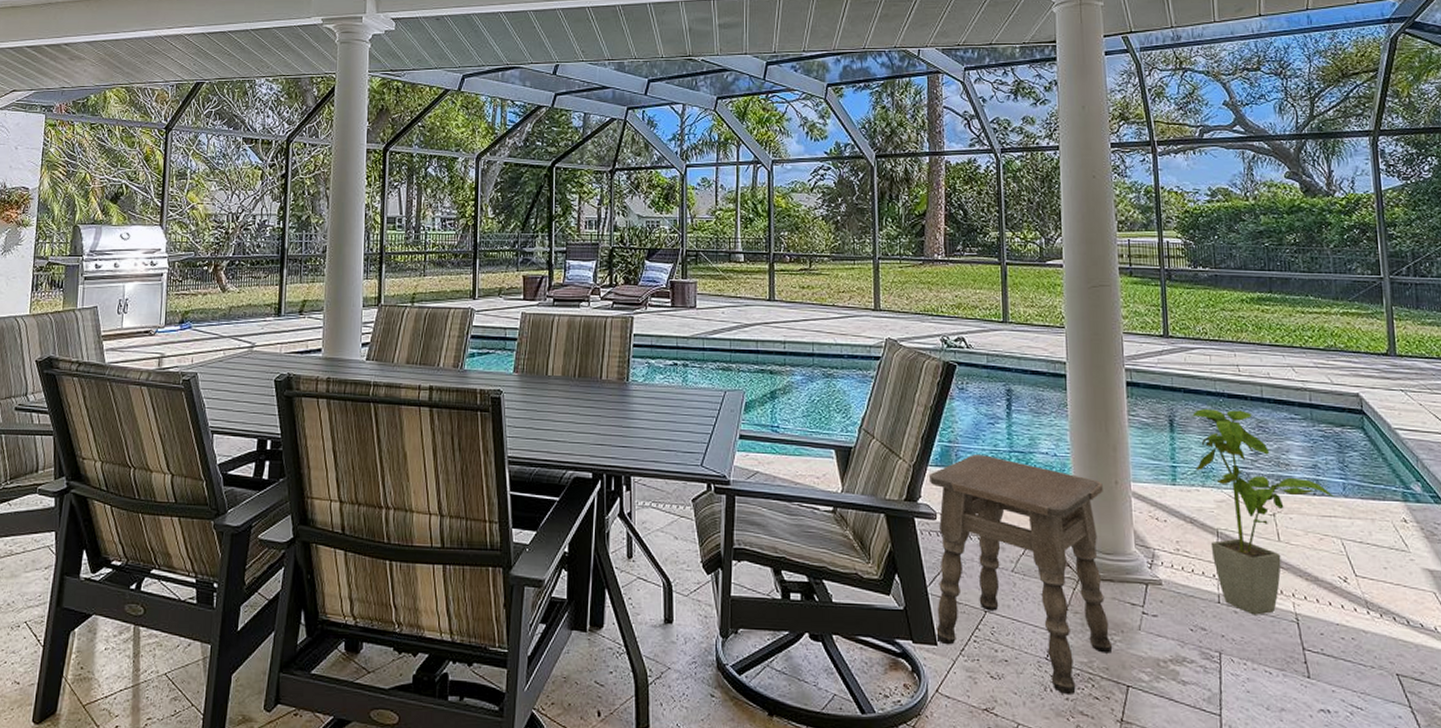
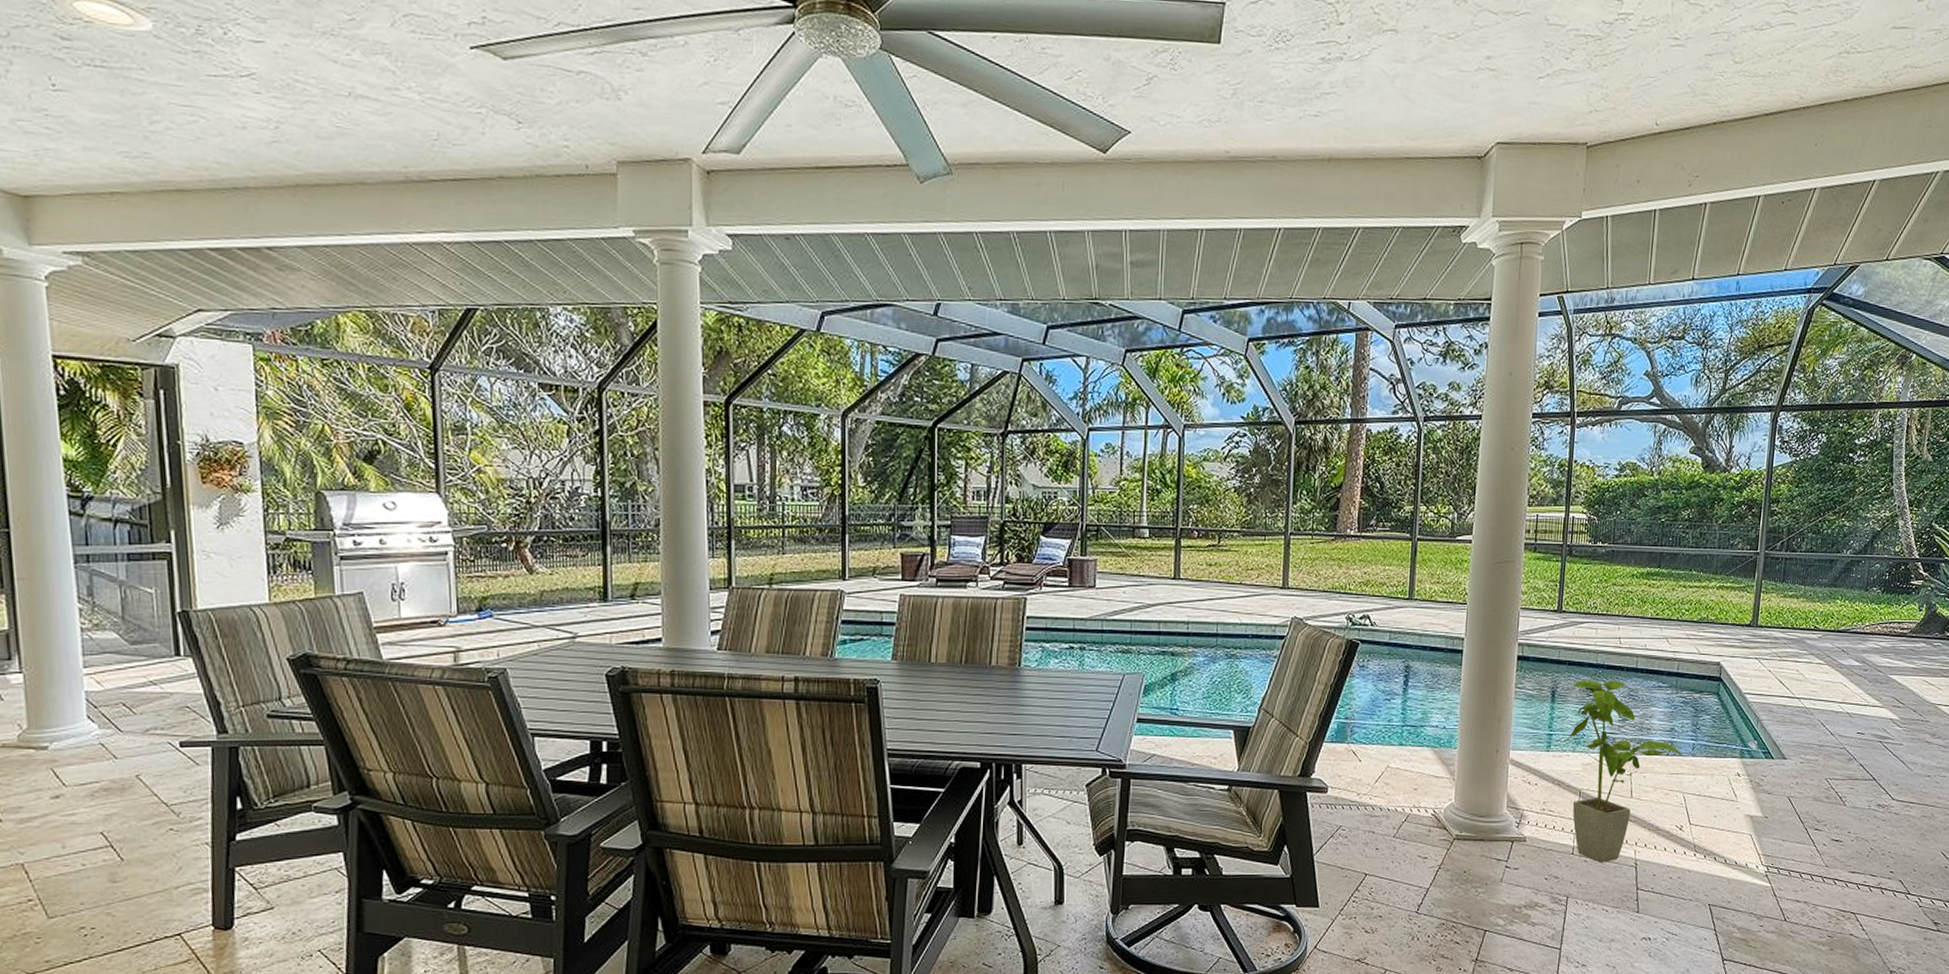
side table: present [929,455,1113,696] -> none [1318,730,1485,942]

